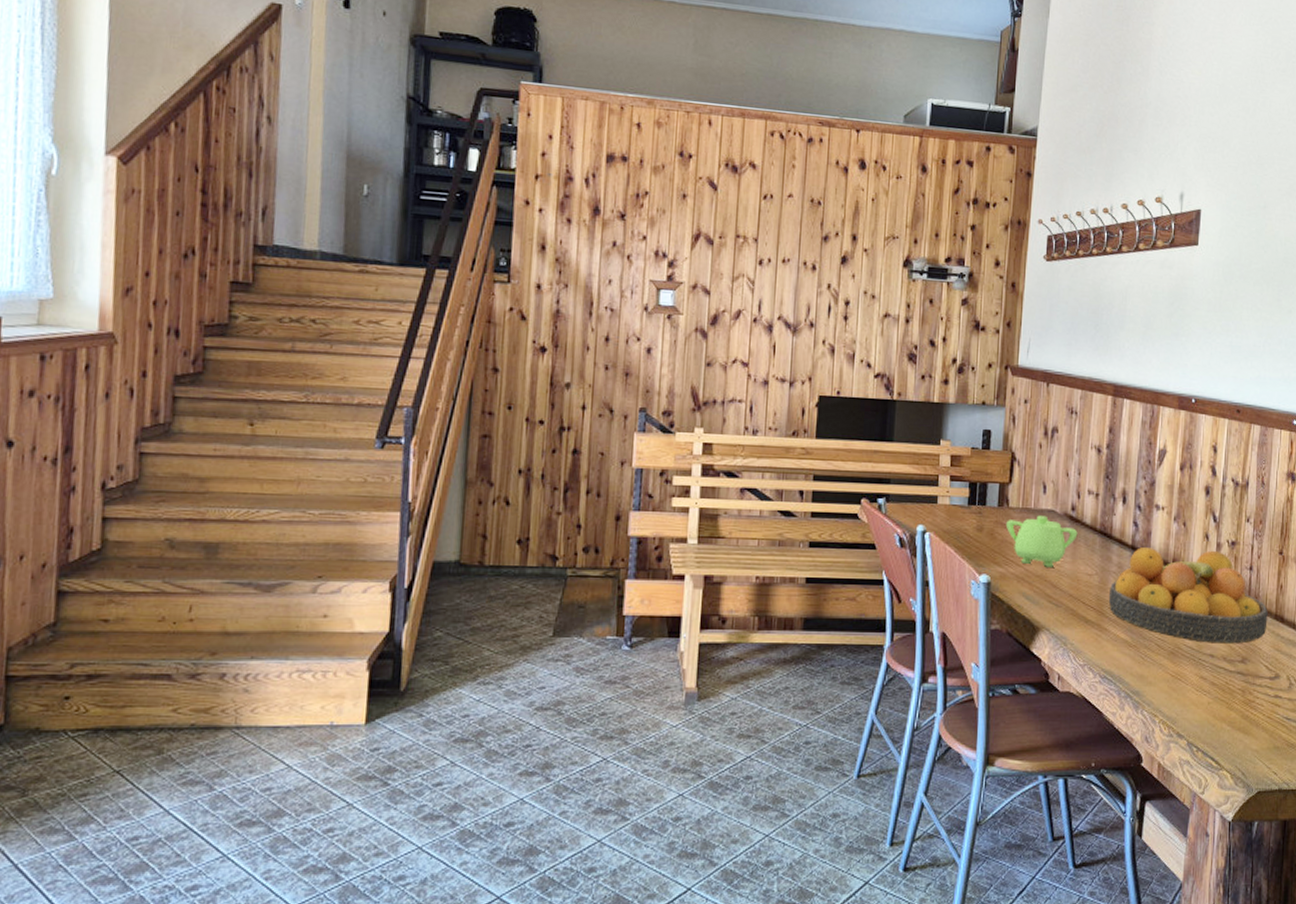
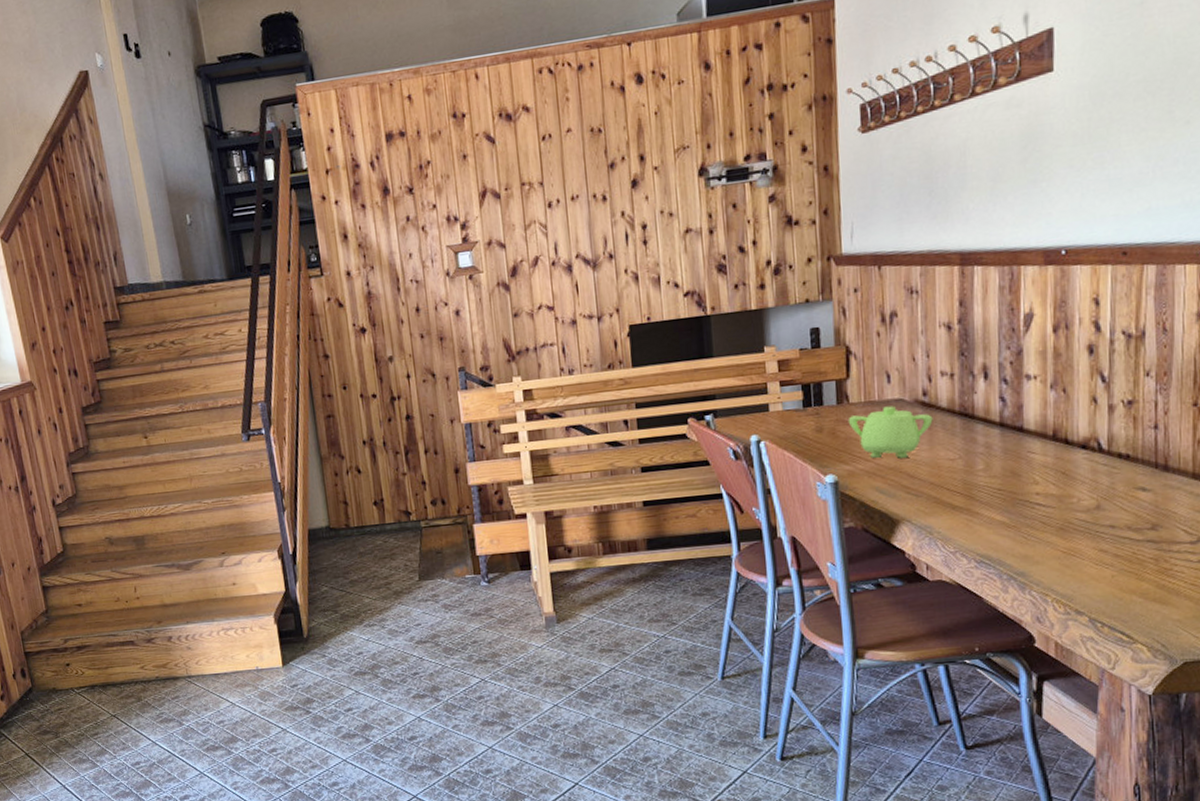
fruit bowl: present [1108,546,1268,644] -> none [977,413,1183,514]

